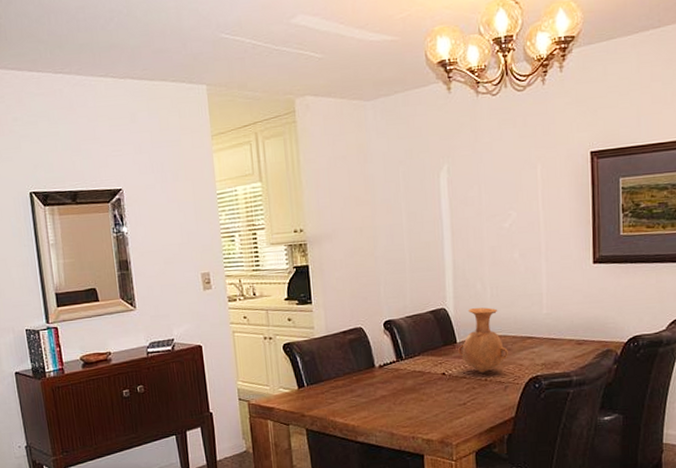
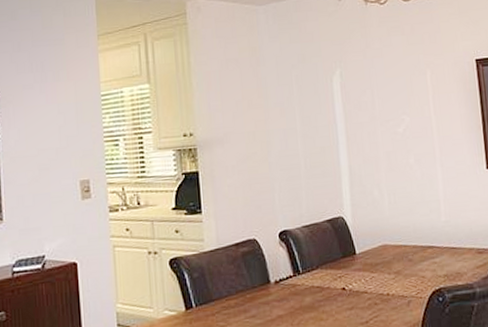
vase: present [458,307,509,374] -> none [358,215,411,288]

